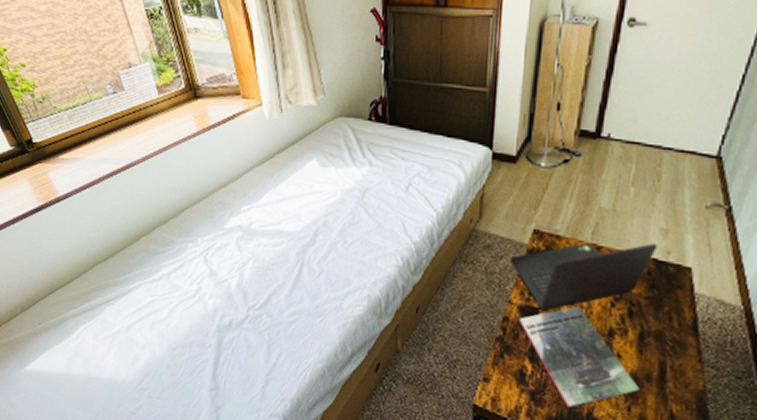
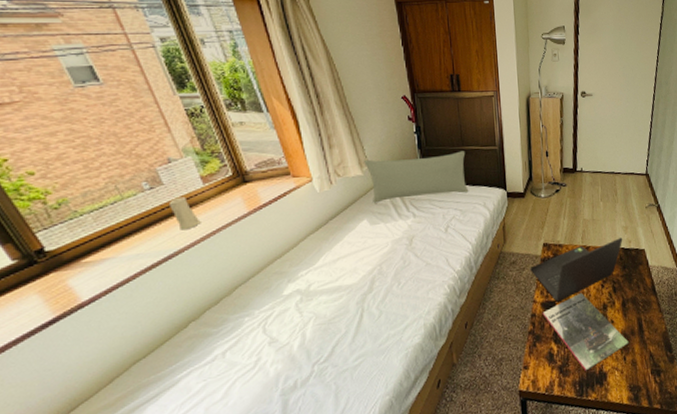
candle: none [128,104,155,141] -> present [168,196,201,230]
pillow: none [319,86,444,146] -> present [364,151,469,203]

